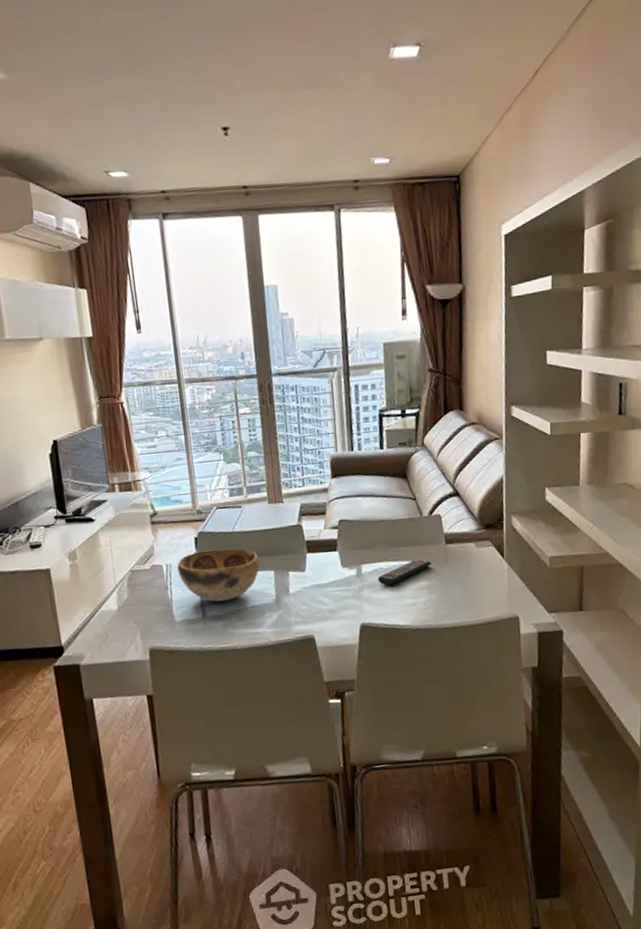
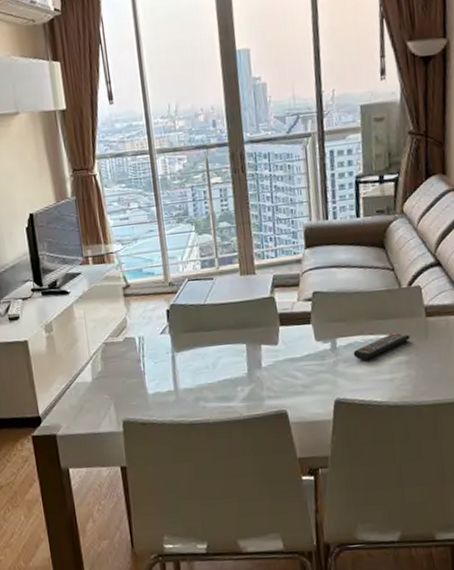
decorative bowl: present [177,548,260,602] -> none [149,321,232,375]

